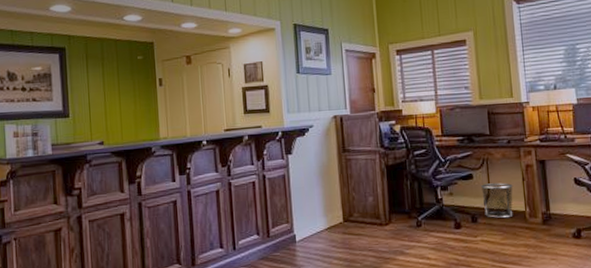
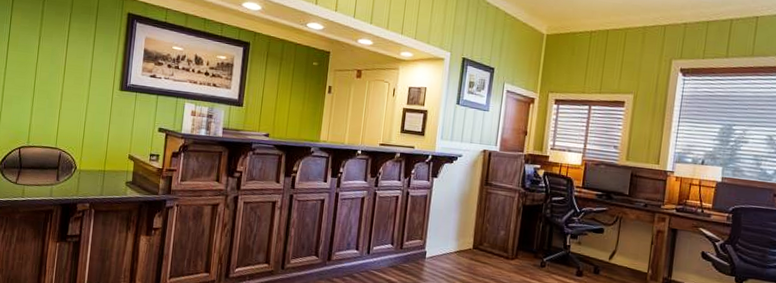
waste bin: present [481,182,513,218] -> none [608,240,641,276]

